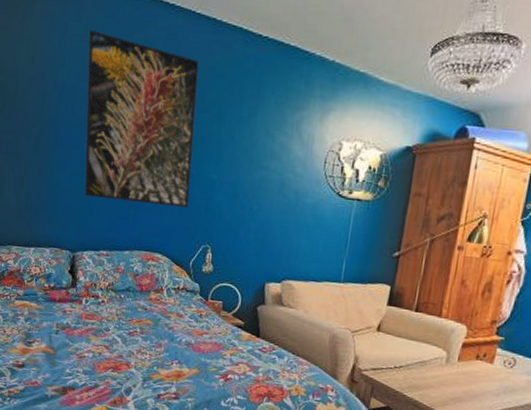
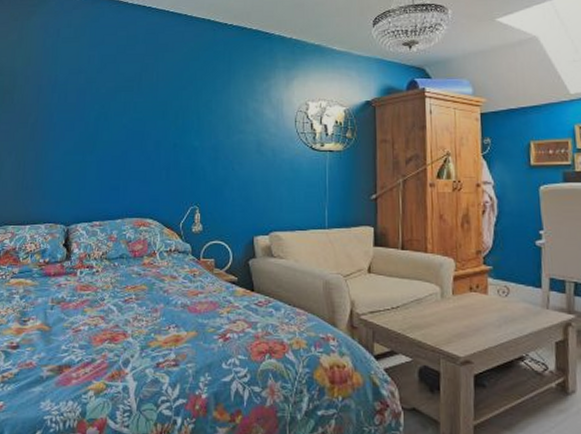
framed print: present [84,29,199,209] -> none [77,32,176,174]

